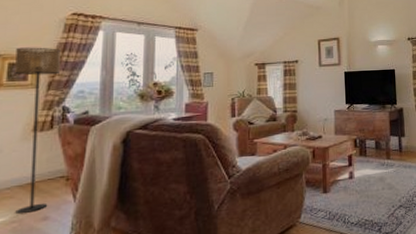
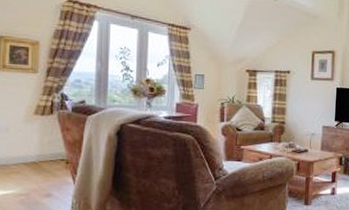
floor lamp: present [15,47,60,214] -> none [16,31,58,188]

